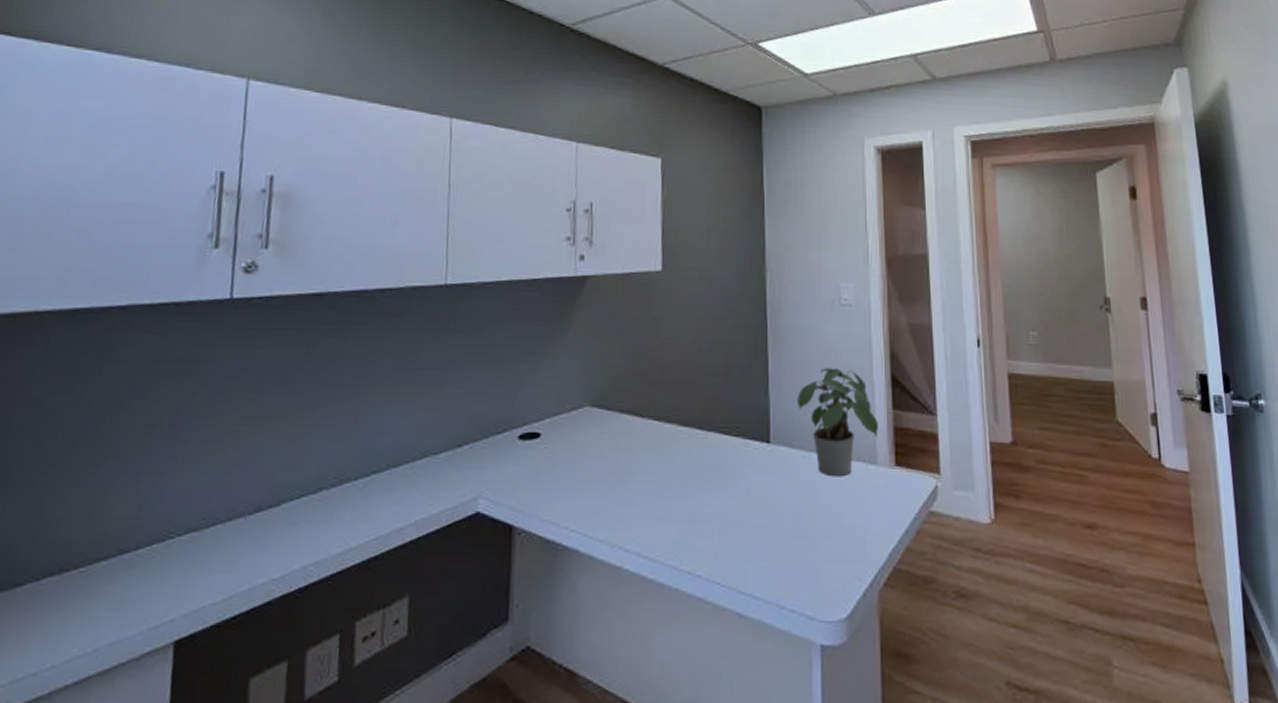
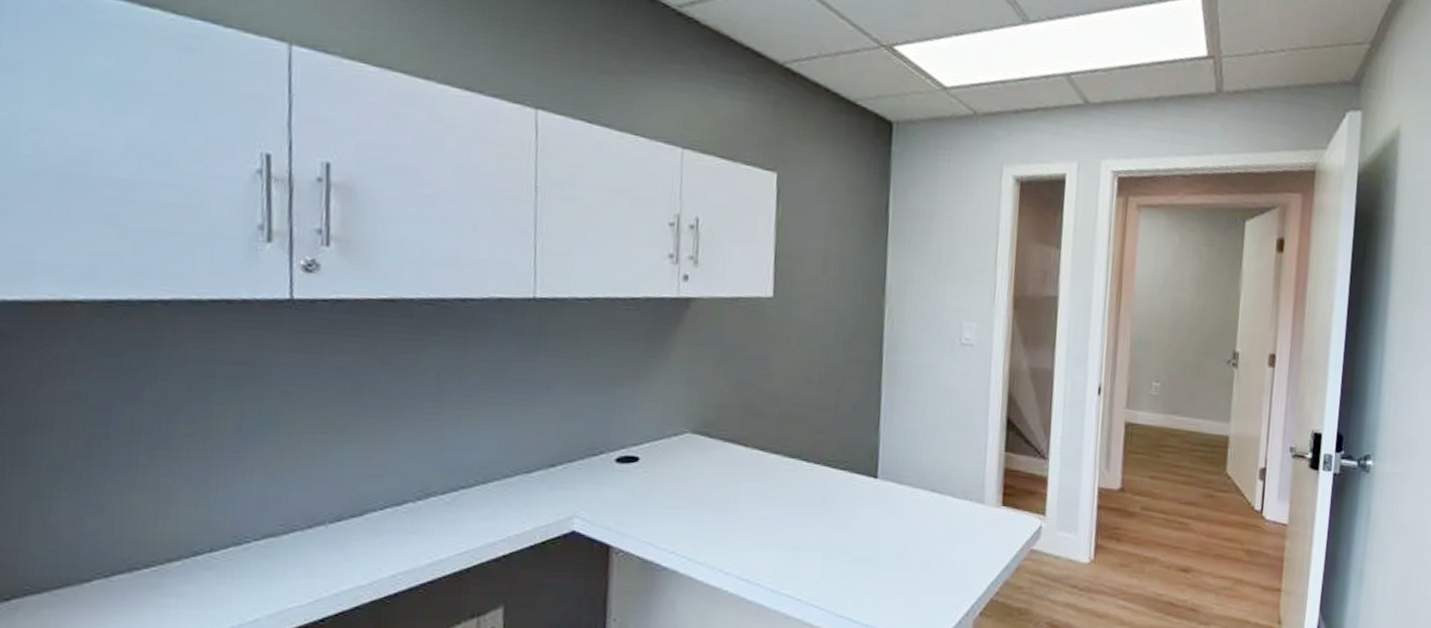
potted plant: present [796,368,878,476] -> none [907,407,989,513]

